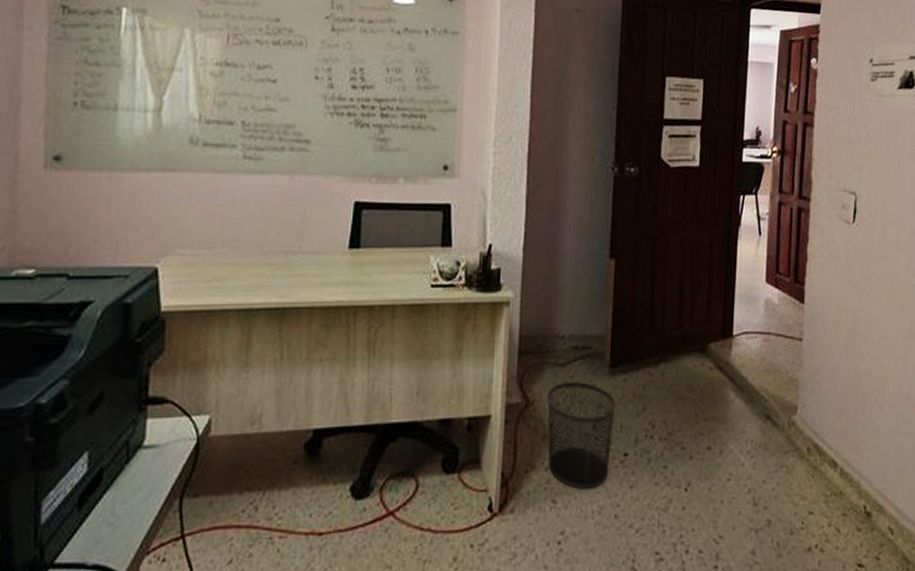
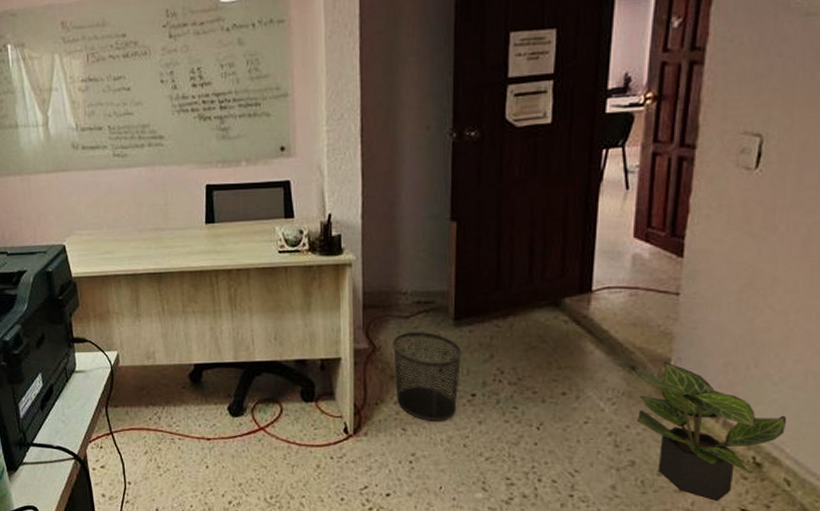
potted plant: none [767,409,887,558] -> present [632,361,787,501]

